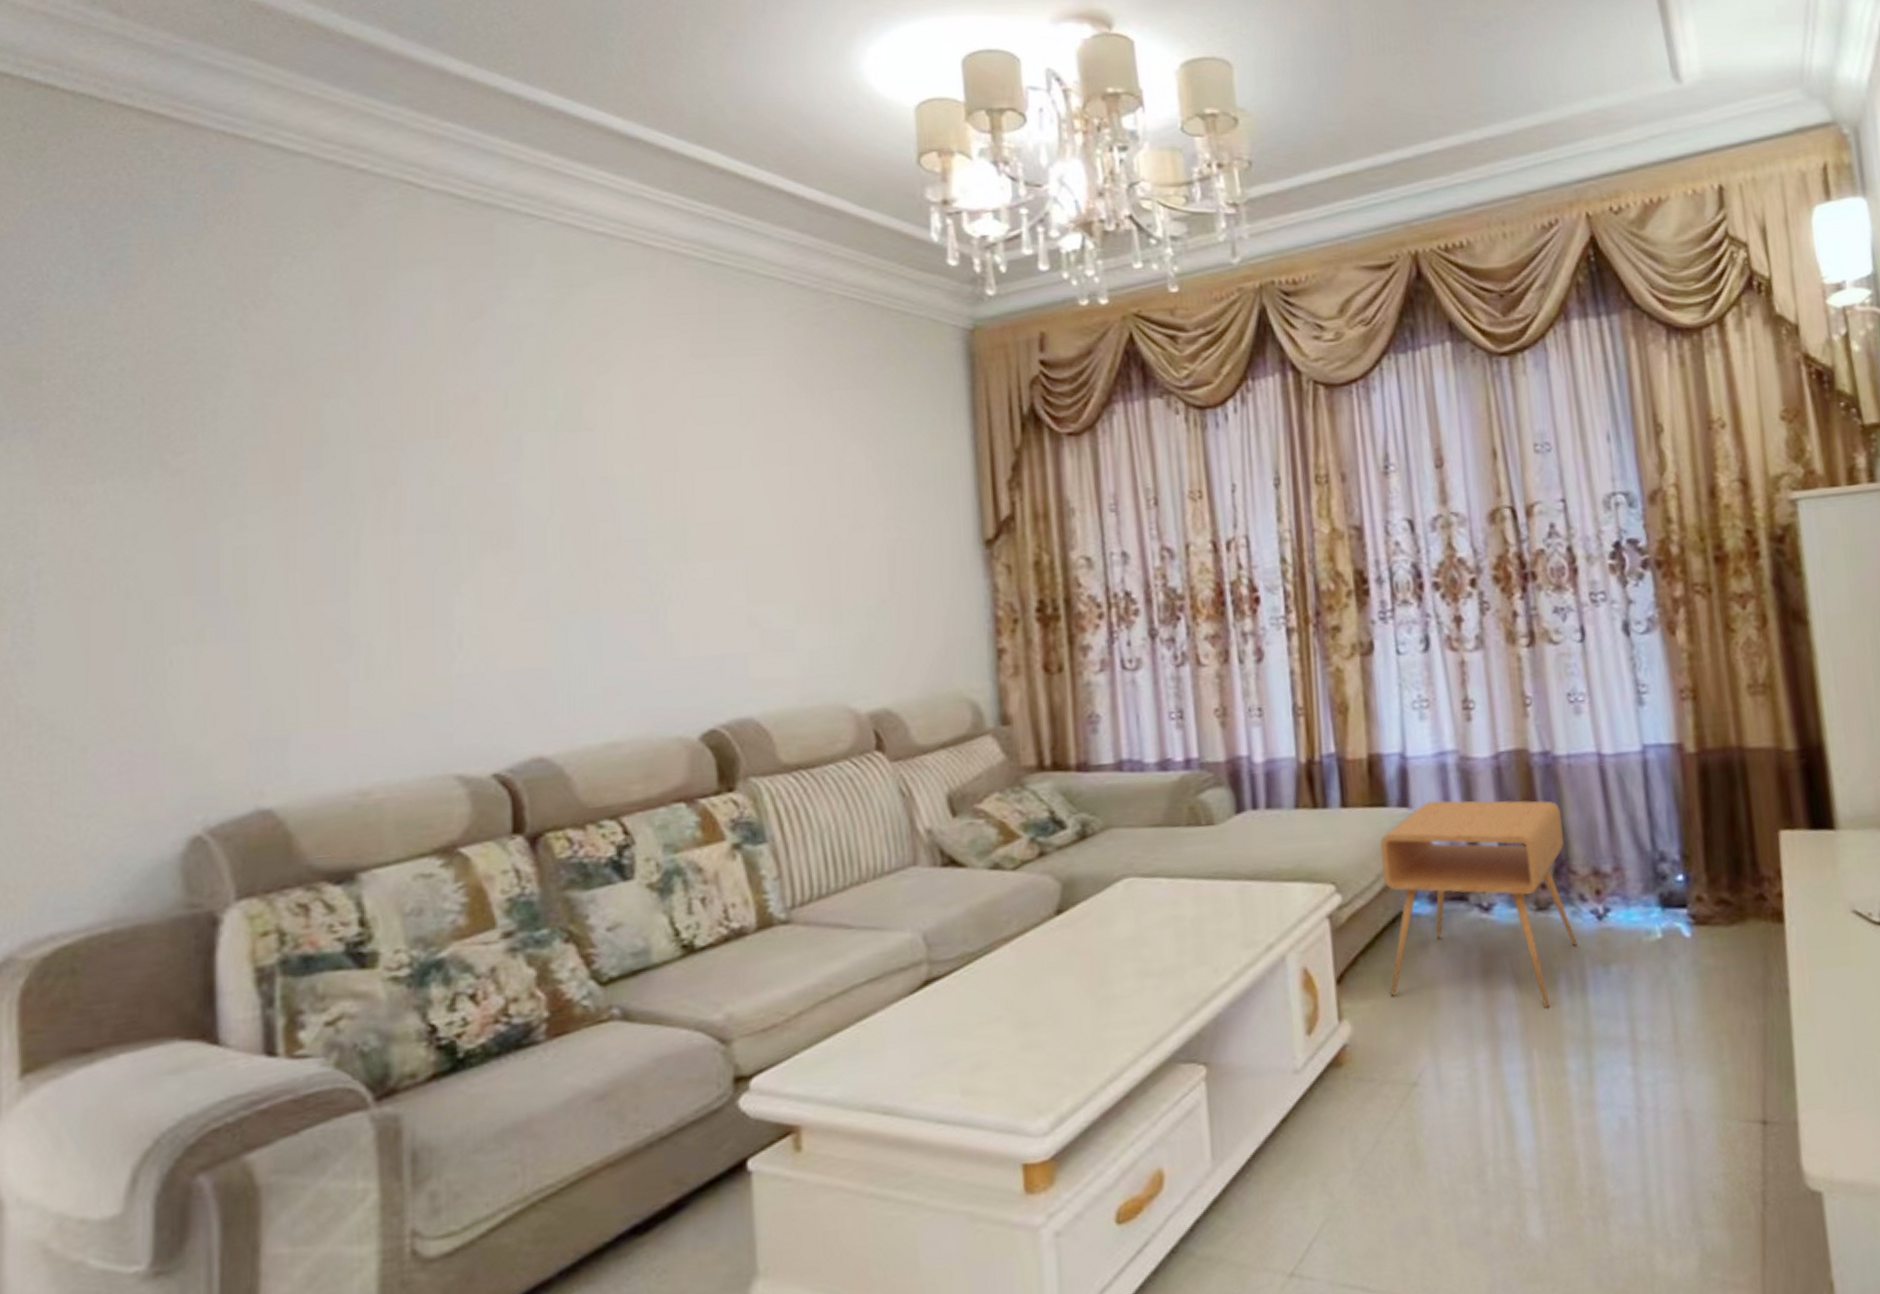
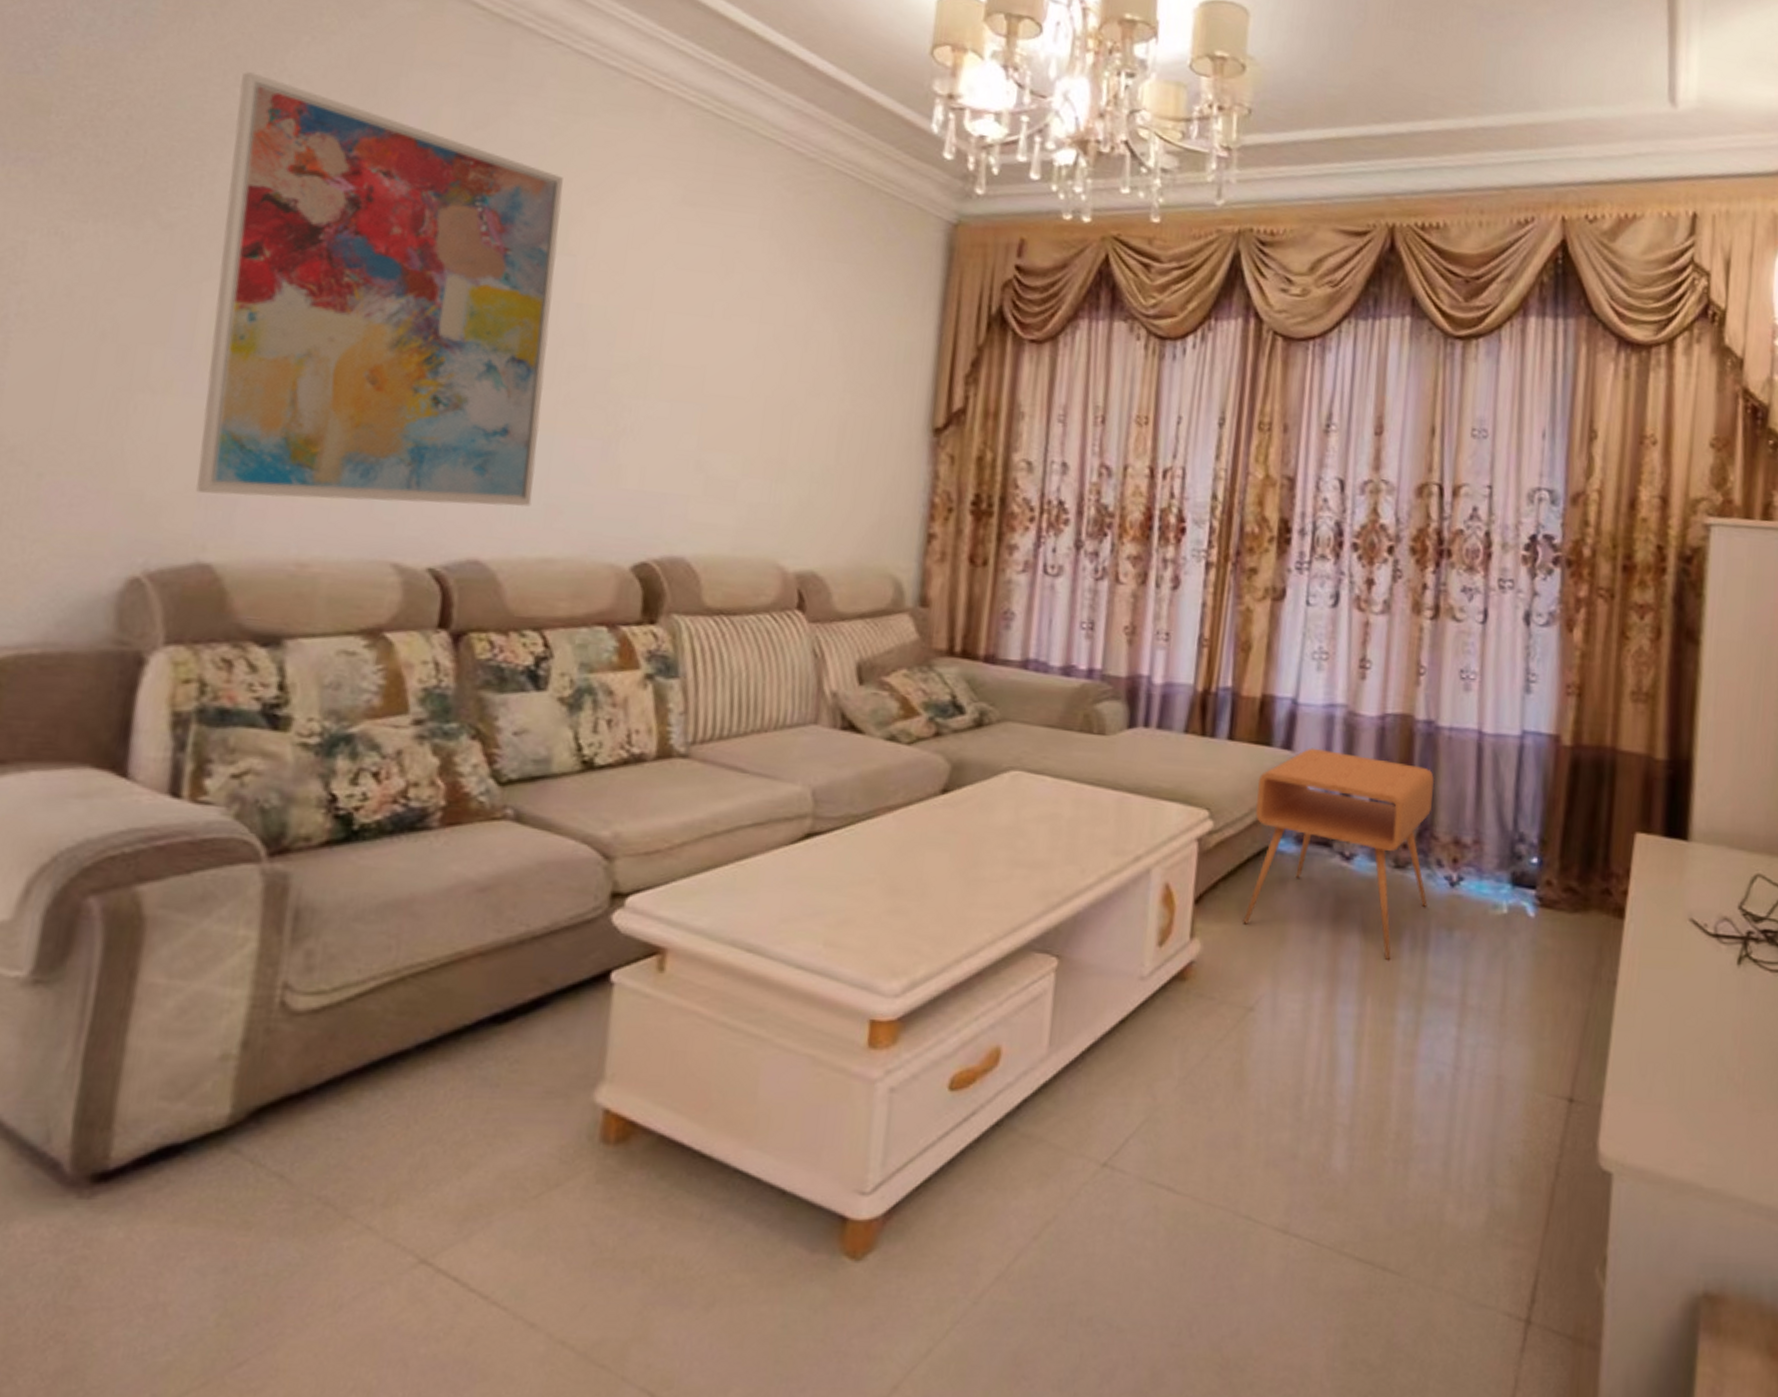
wall art: none [228,303,588,738] -> present [196,72,563,507]

